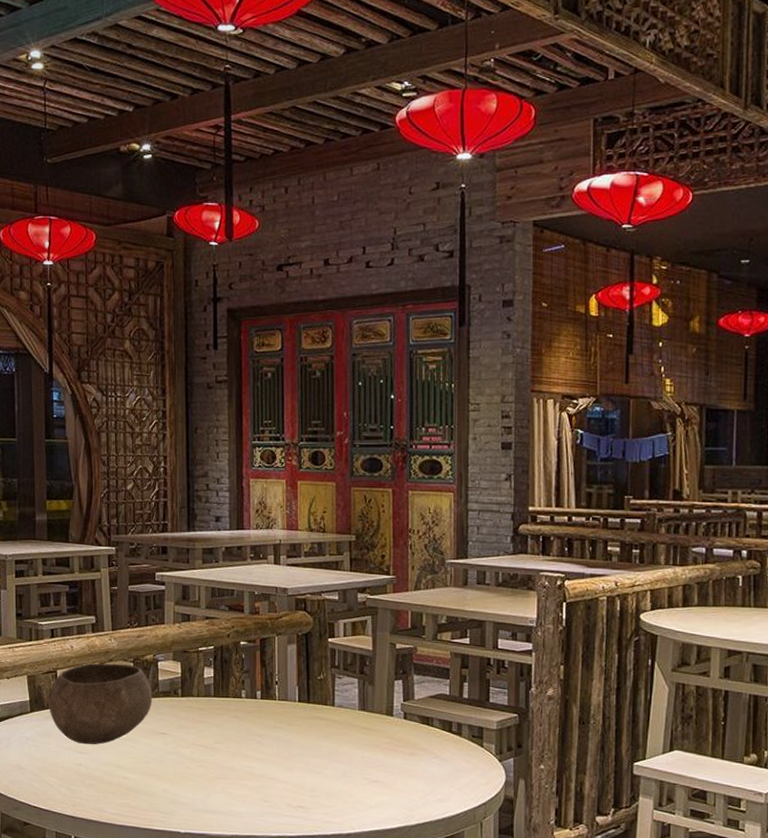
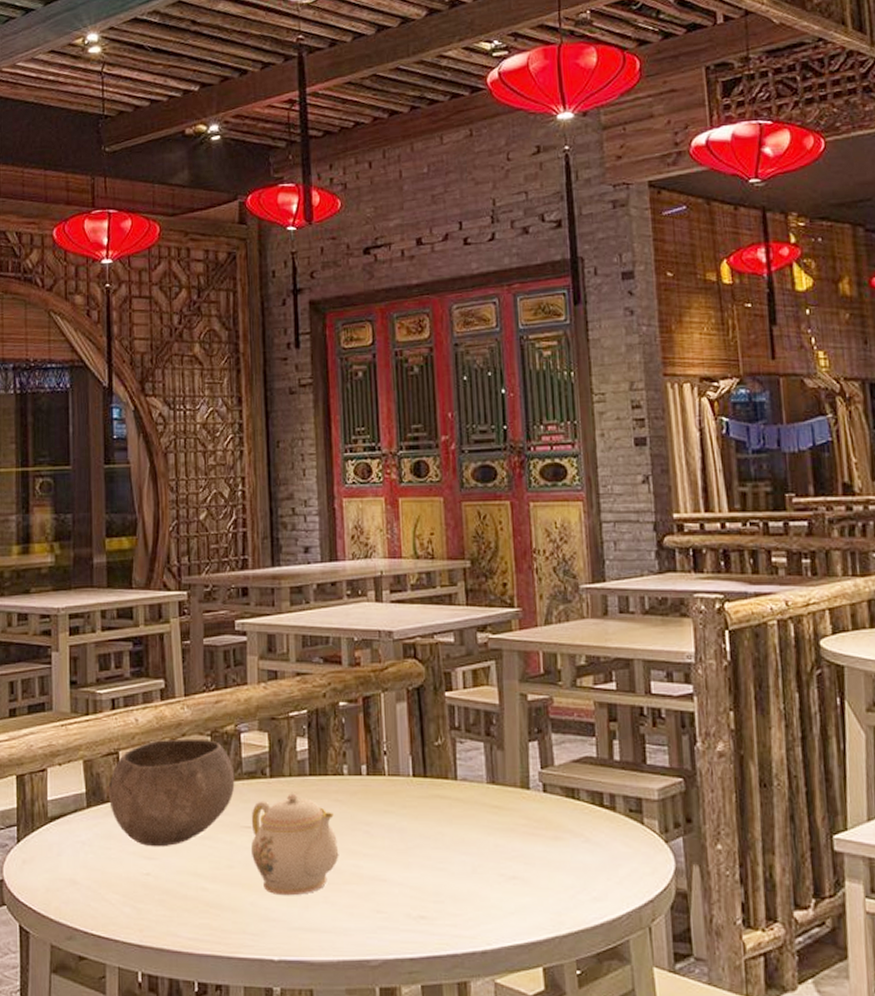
teapot: none [165,710,236,786] -> present [251,793,339,896]

